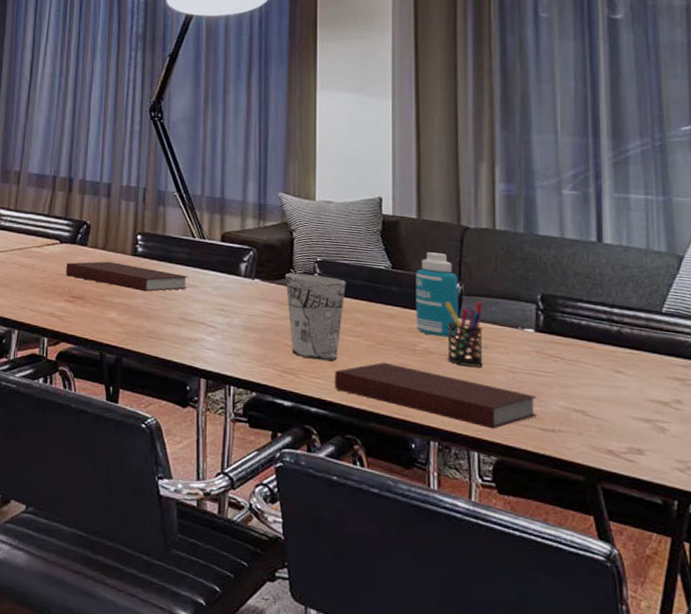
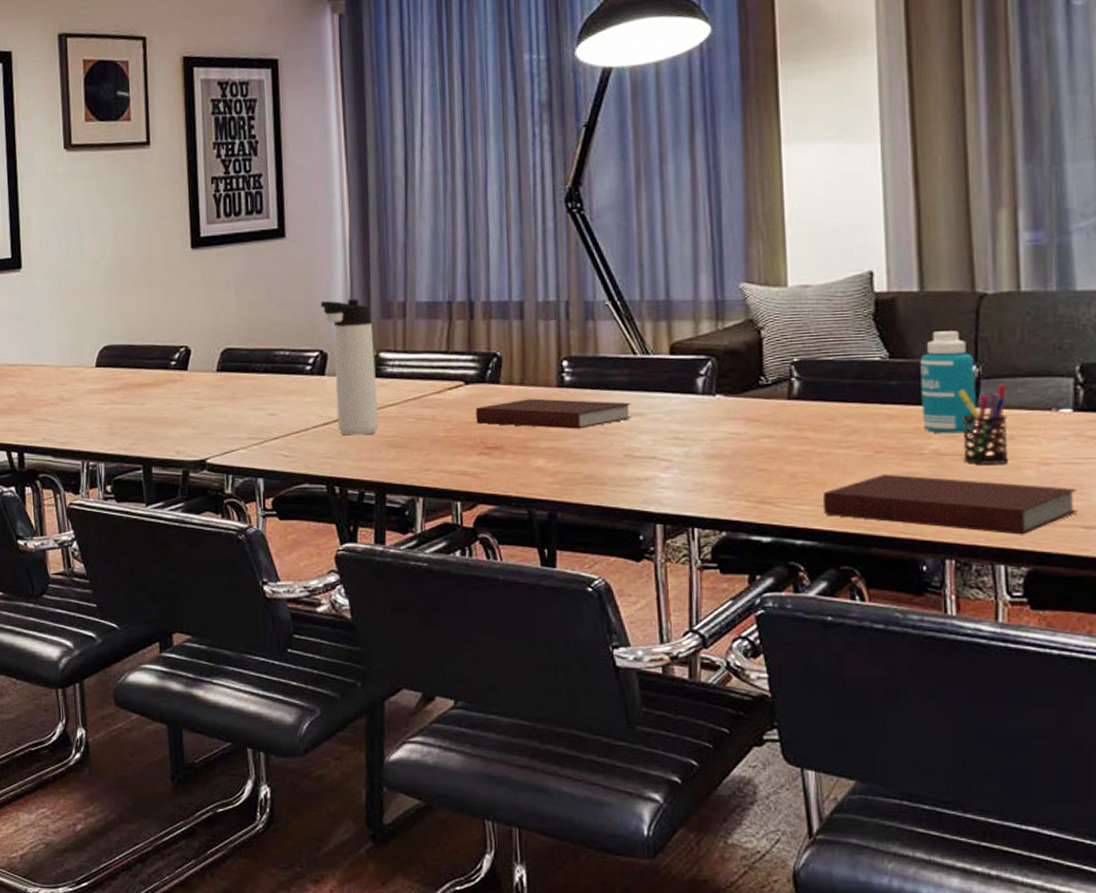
cup: present [285,273,346,361] -> none [754,379,832,483]

